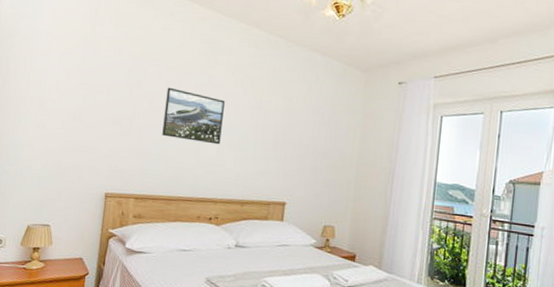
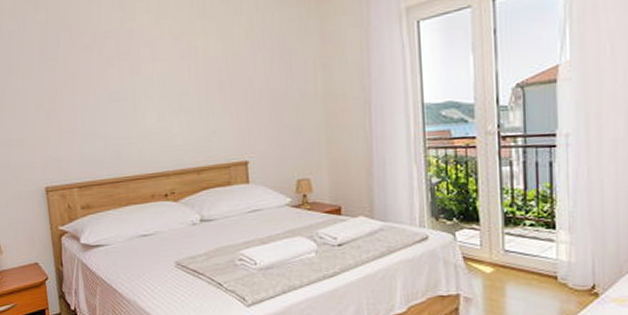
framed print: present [162,87,225,145] -> none [86,52,159,112]

